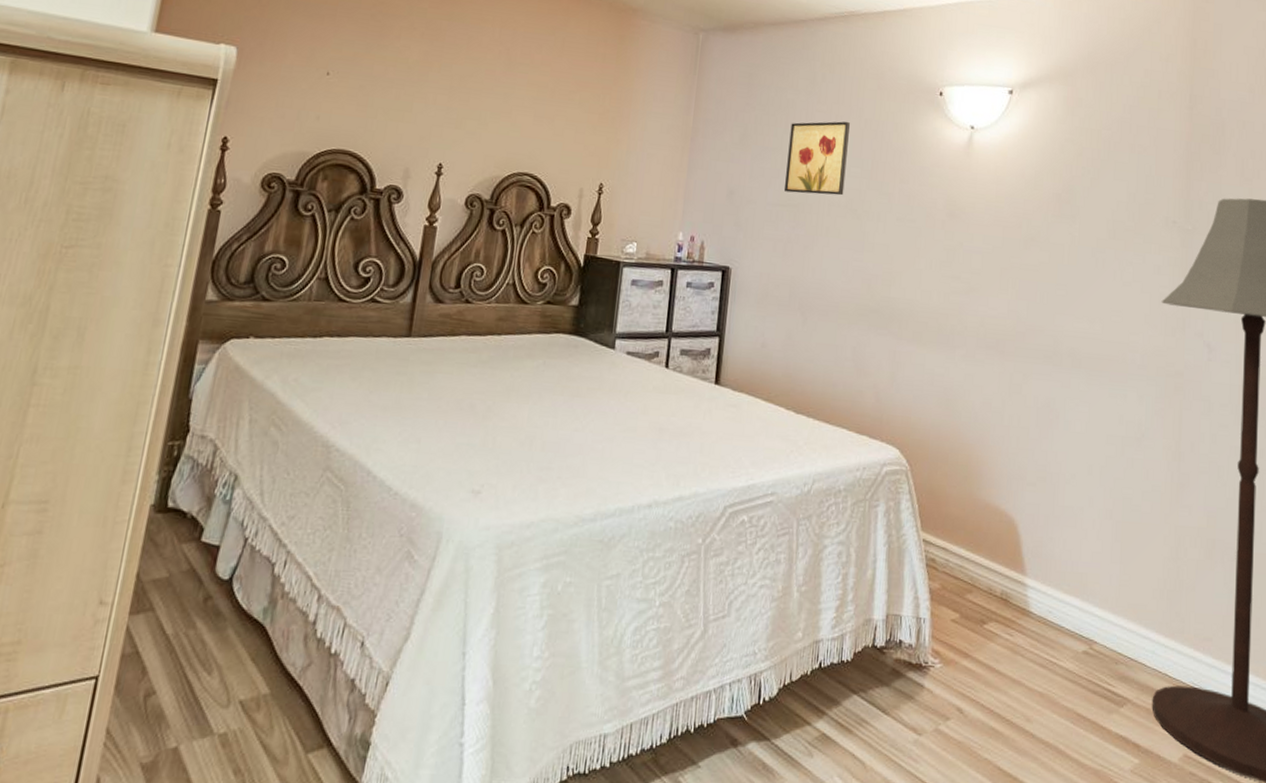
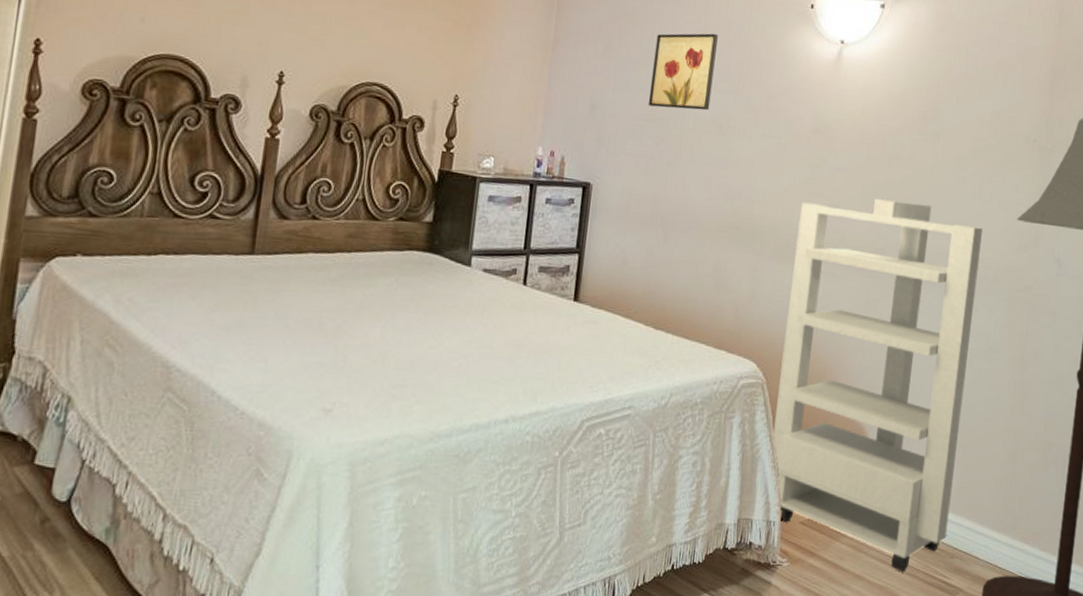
storage cabinet: none [918,281,1126,679] -> present [771,199,983,573]

